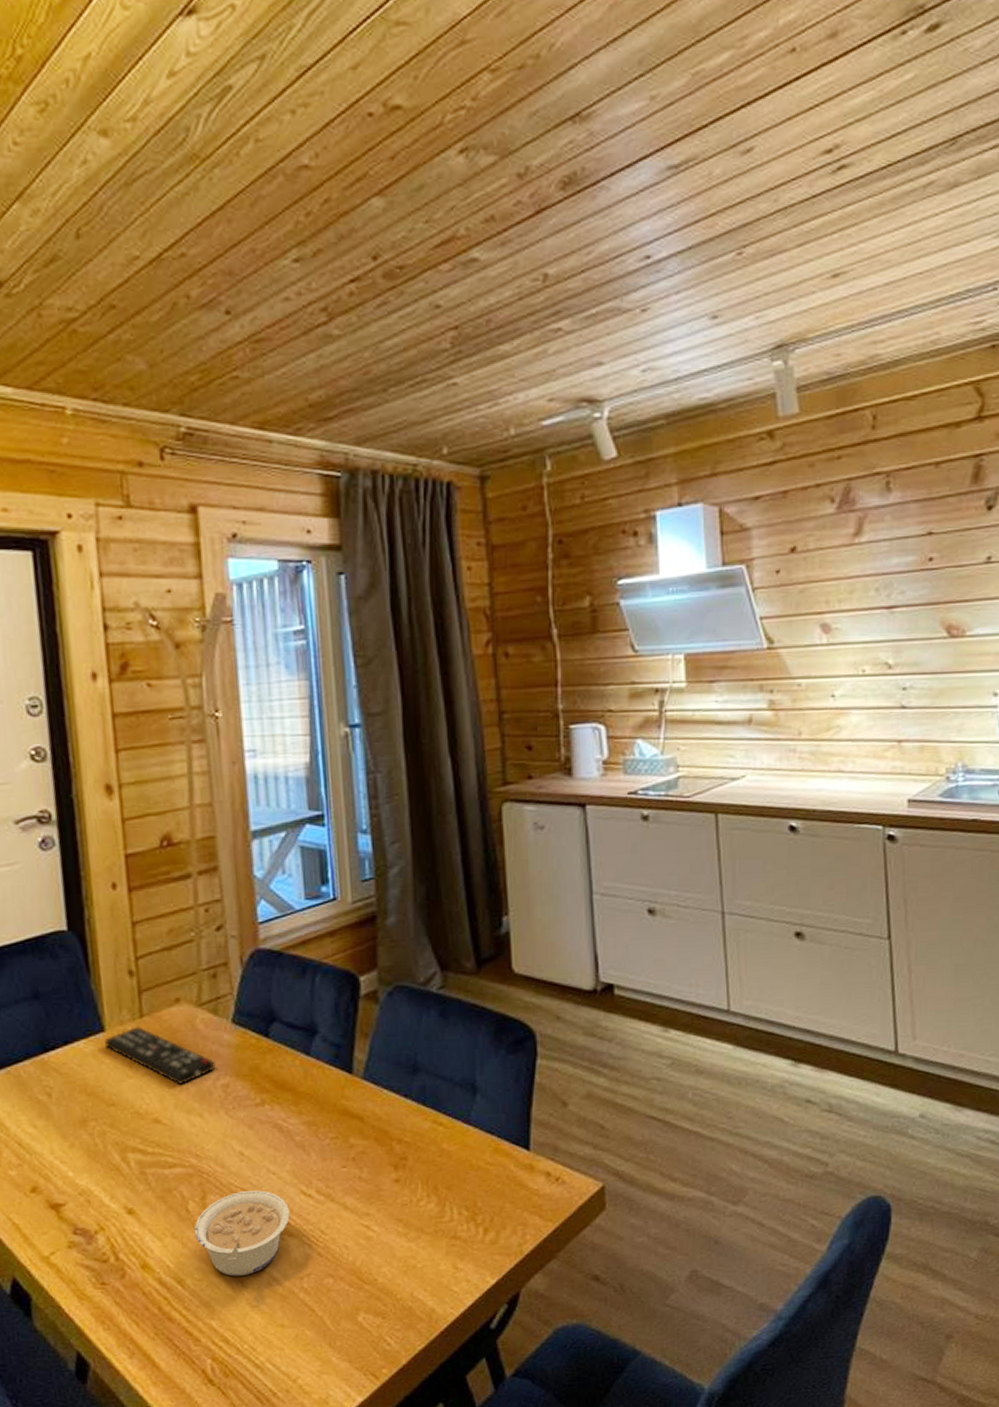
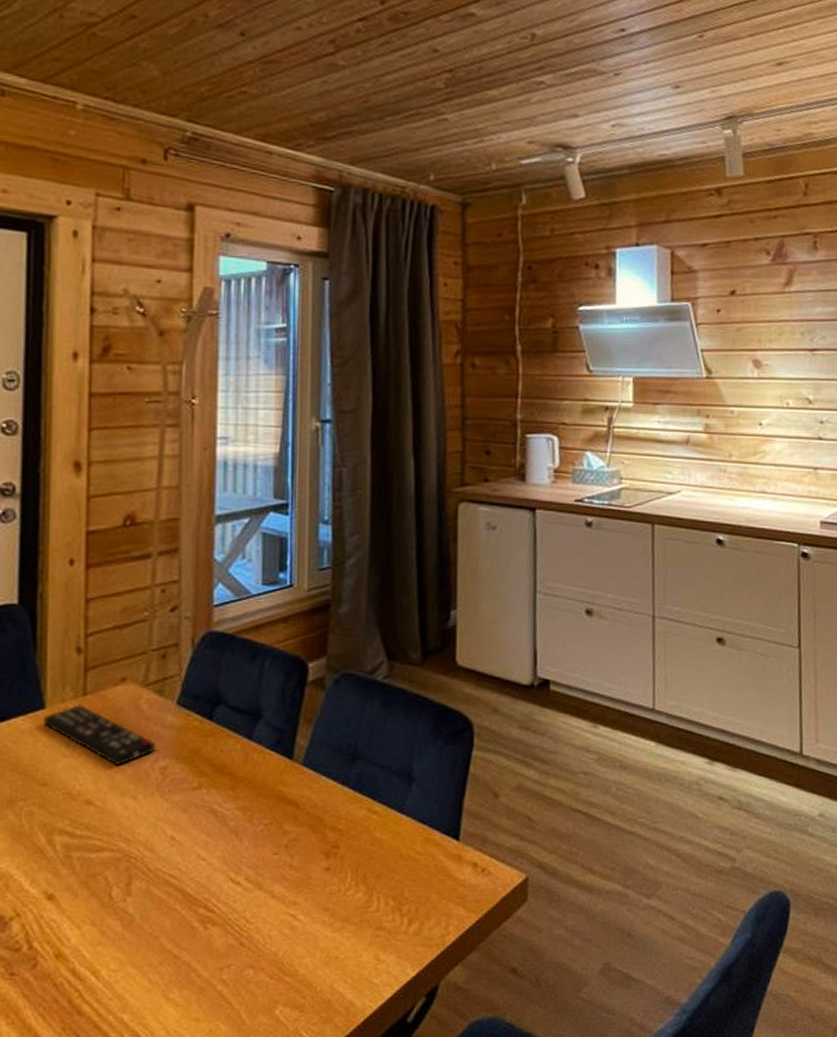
legume: present [193,1190,290,1277] -> none [115,877,216,967]

